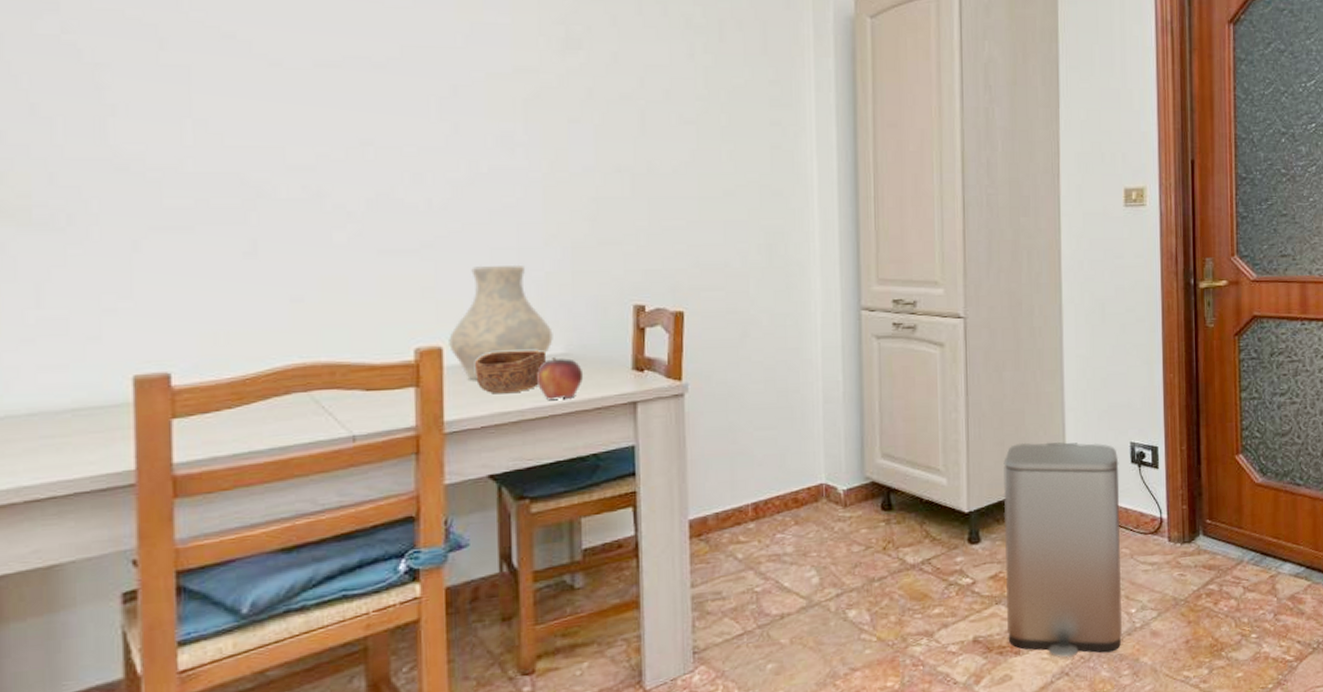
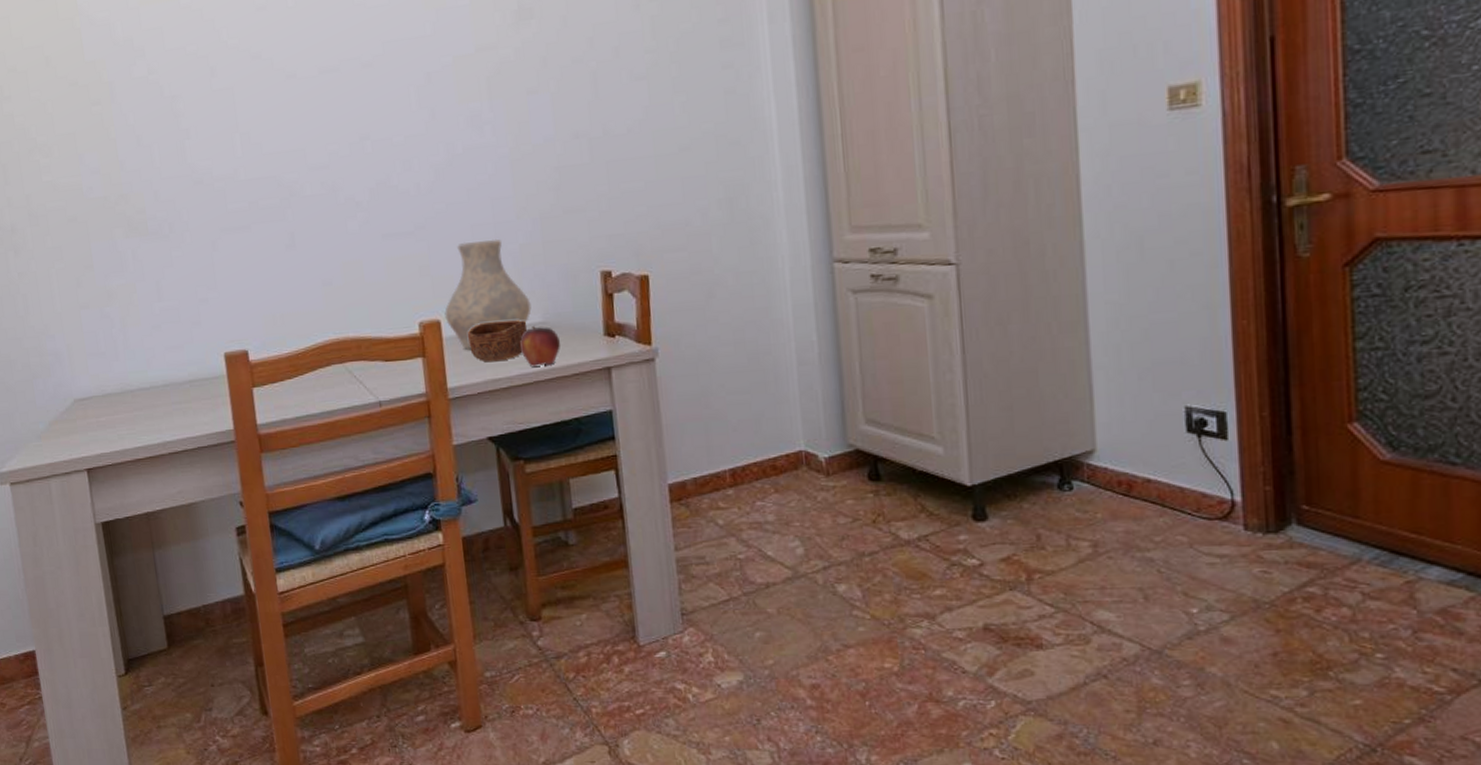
pedal bin: present [1003,441,1123,659] -> none [1013,406,1181,659]

